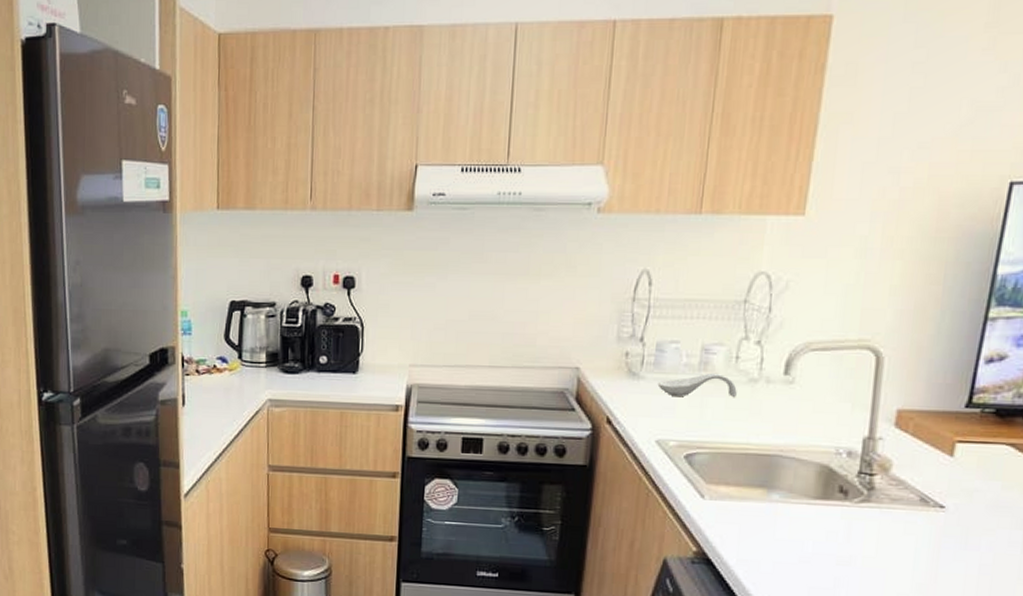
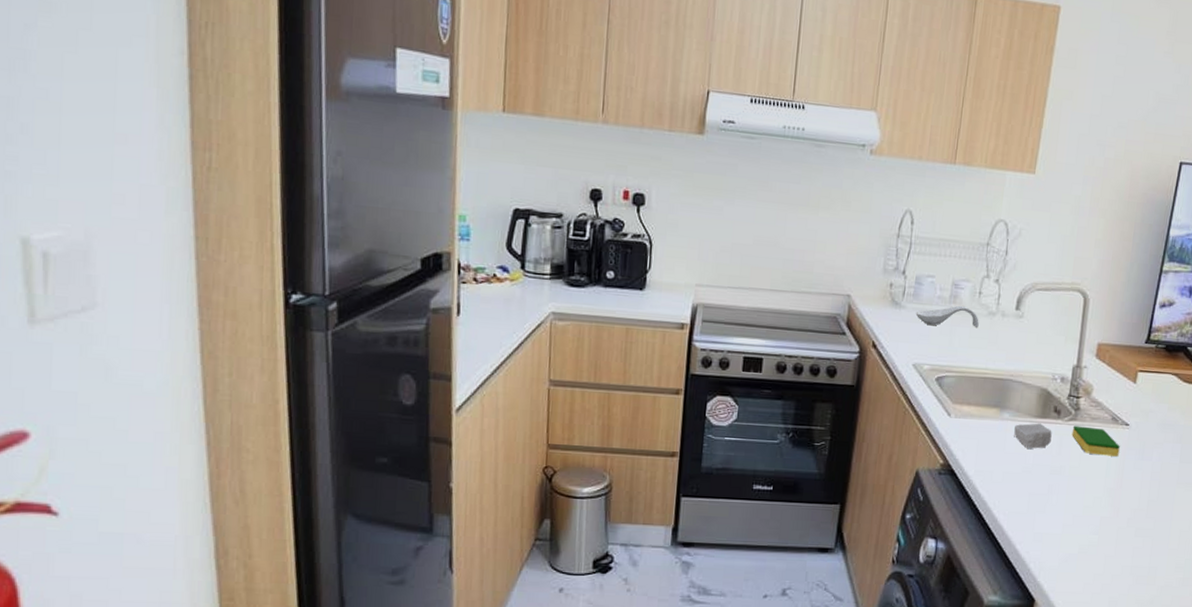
soap bar: none [786,505,837,536] -> present [1014,423,1052,449]
dish sponge: none [864,508,933,545] -> present [1071,425,1120,457]

